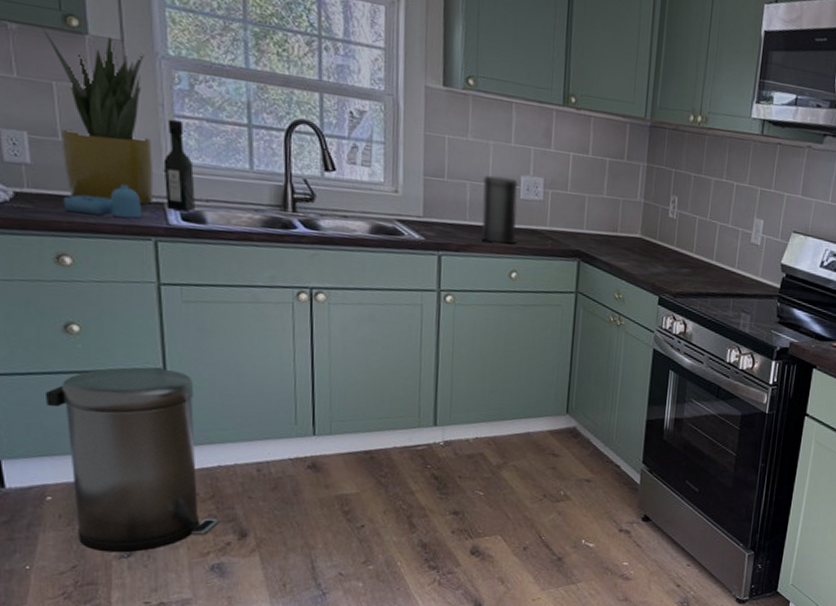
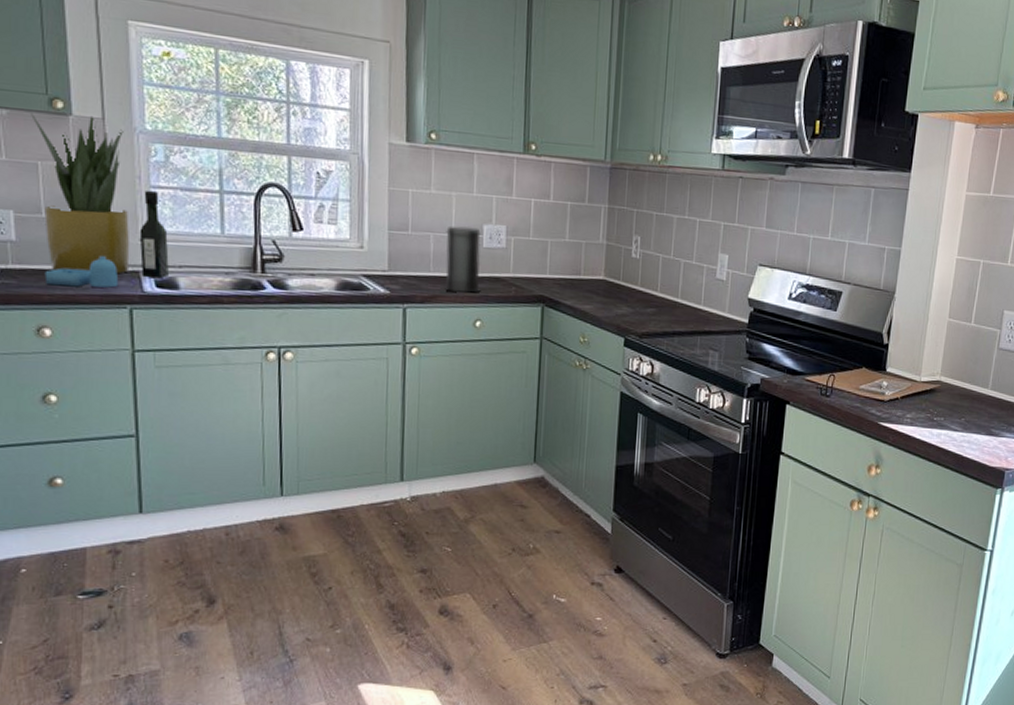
pedal bin: present [44,367,220,553] -> none [22,434,189,624]

